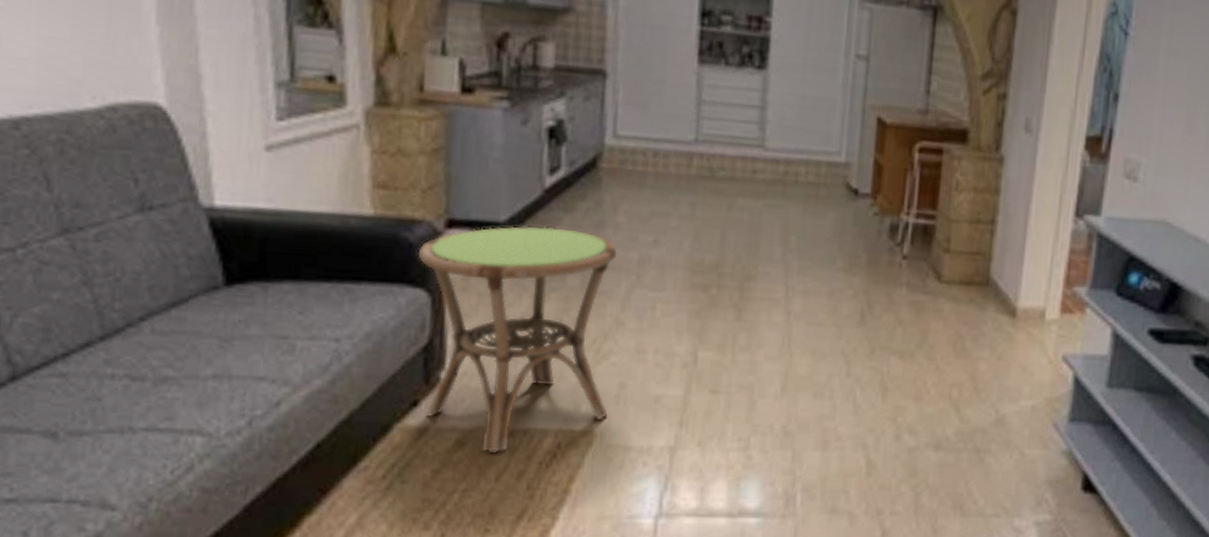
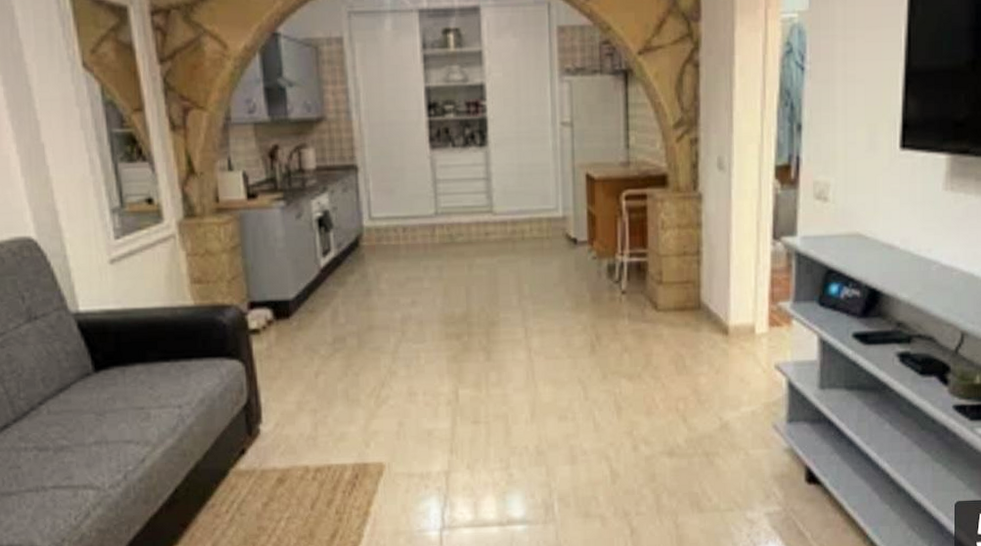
side table: present [417,226,618,454] -> none [231,299,392,487]

